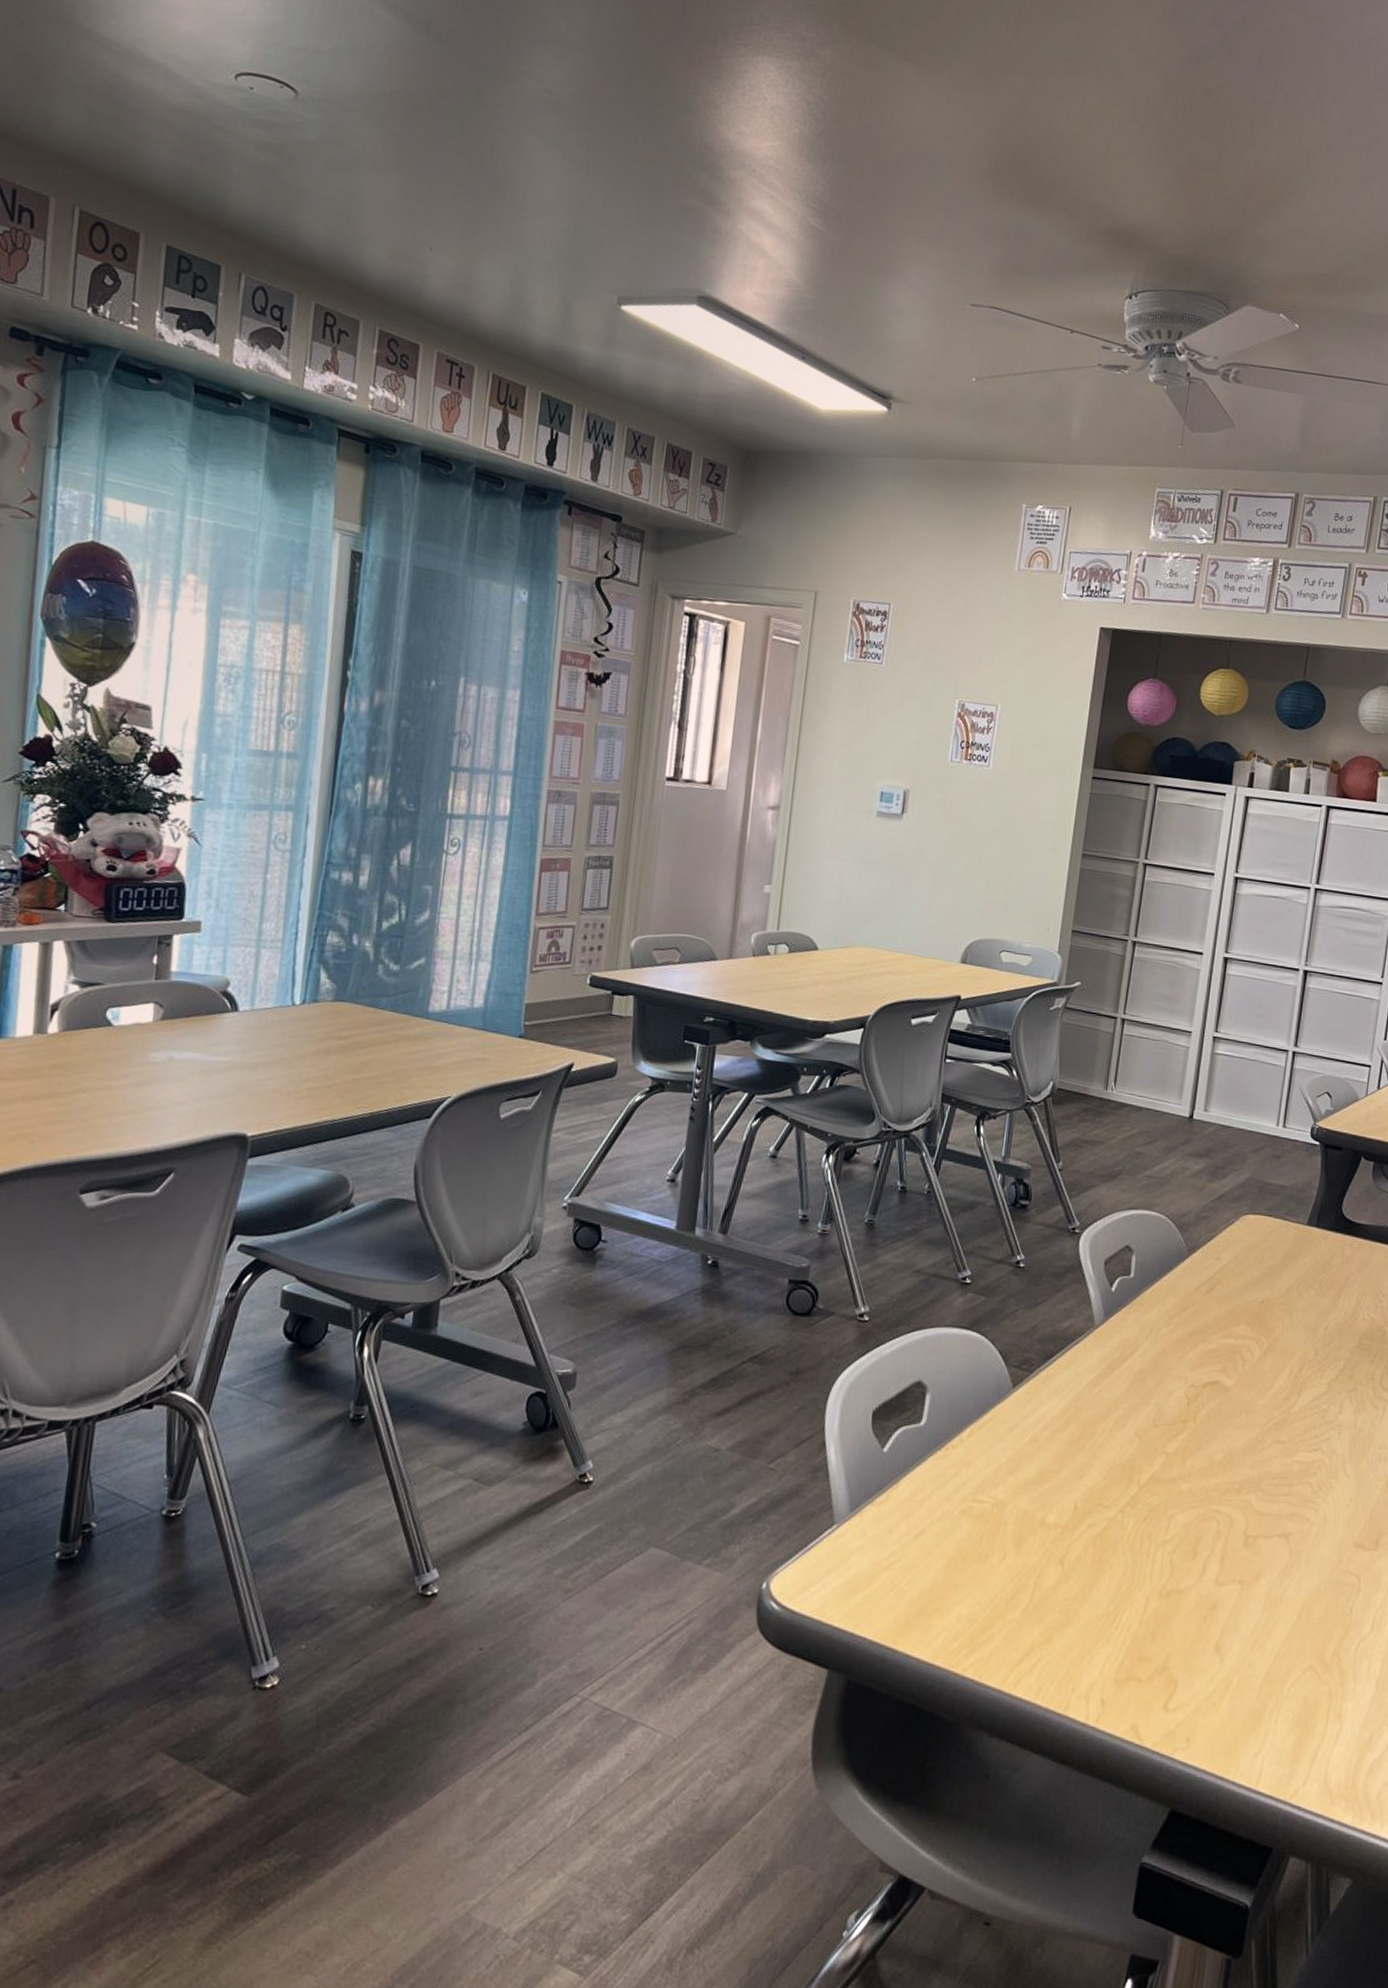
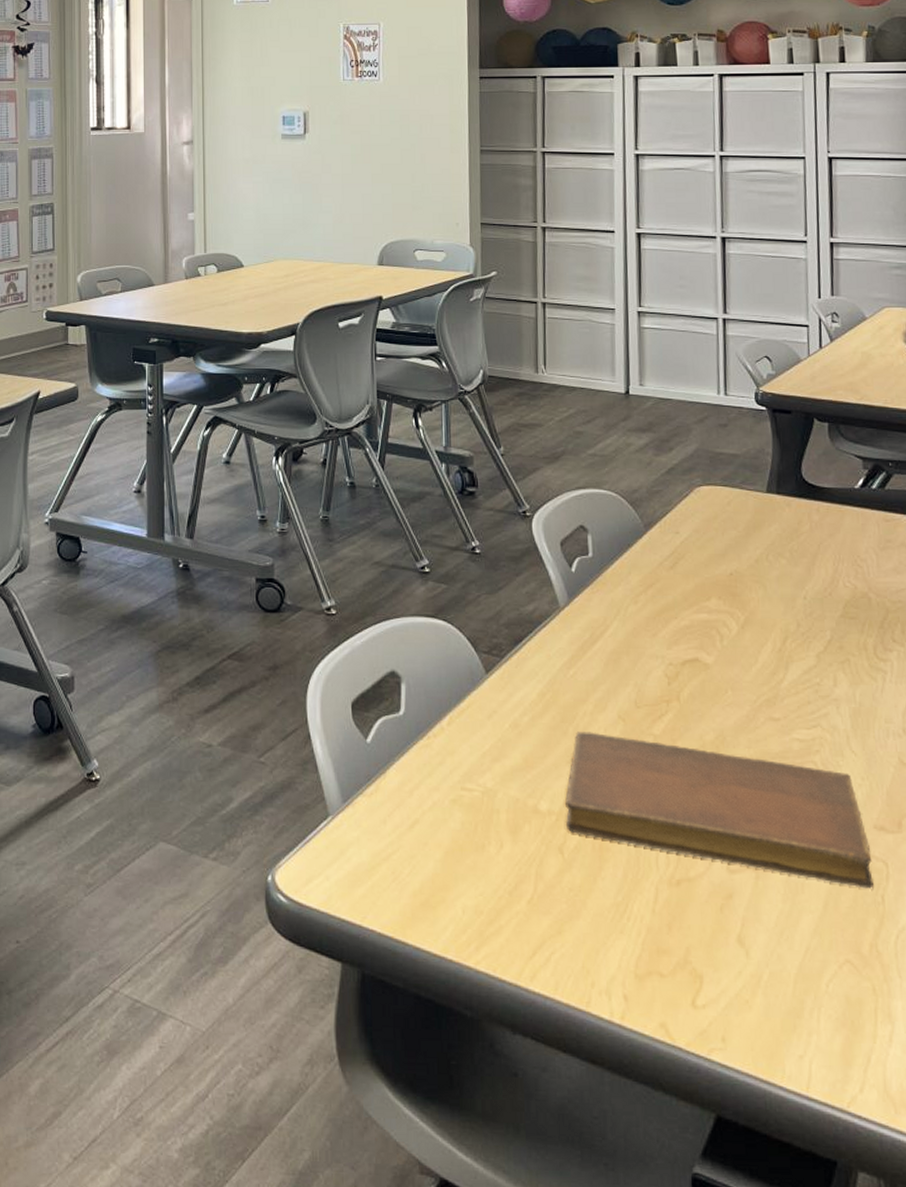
notebook: none [1069,1447,1347,1601] -> present [565,731,874,889]

